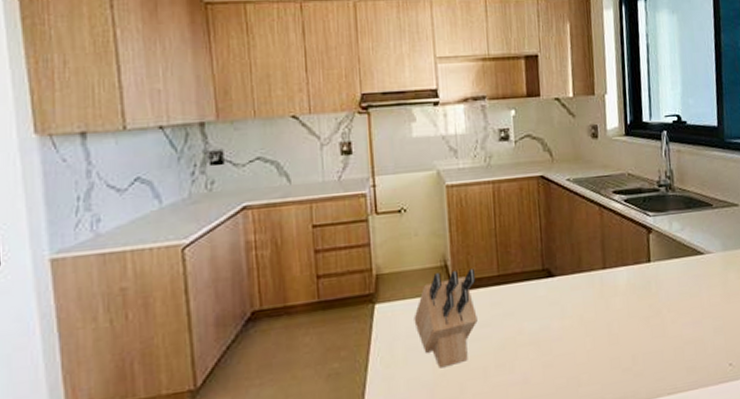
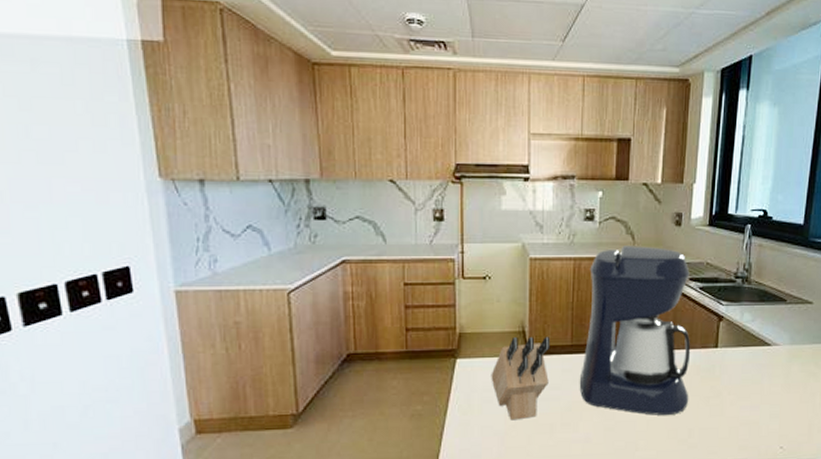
coffee maker: none [510,162,629,344] -> present [579,246,691,415]

